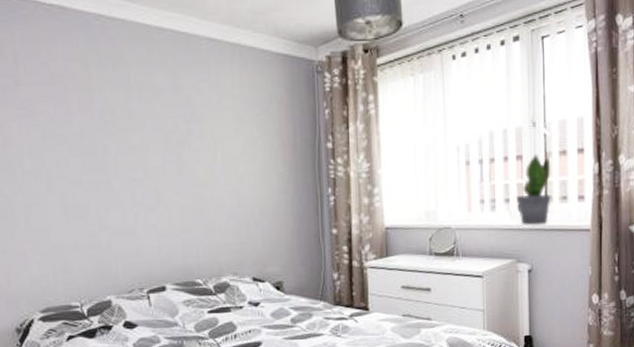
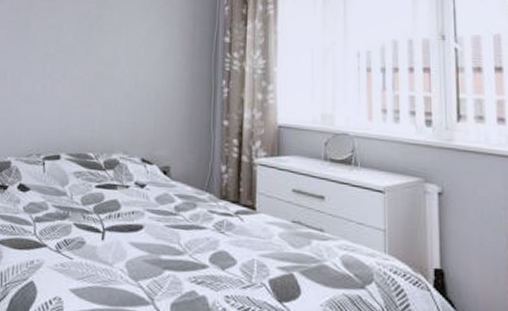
potted plant: present [516,154,551,226] -> none [423,68,465,145]

